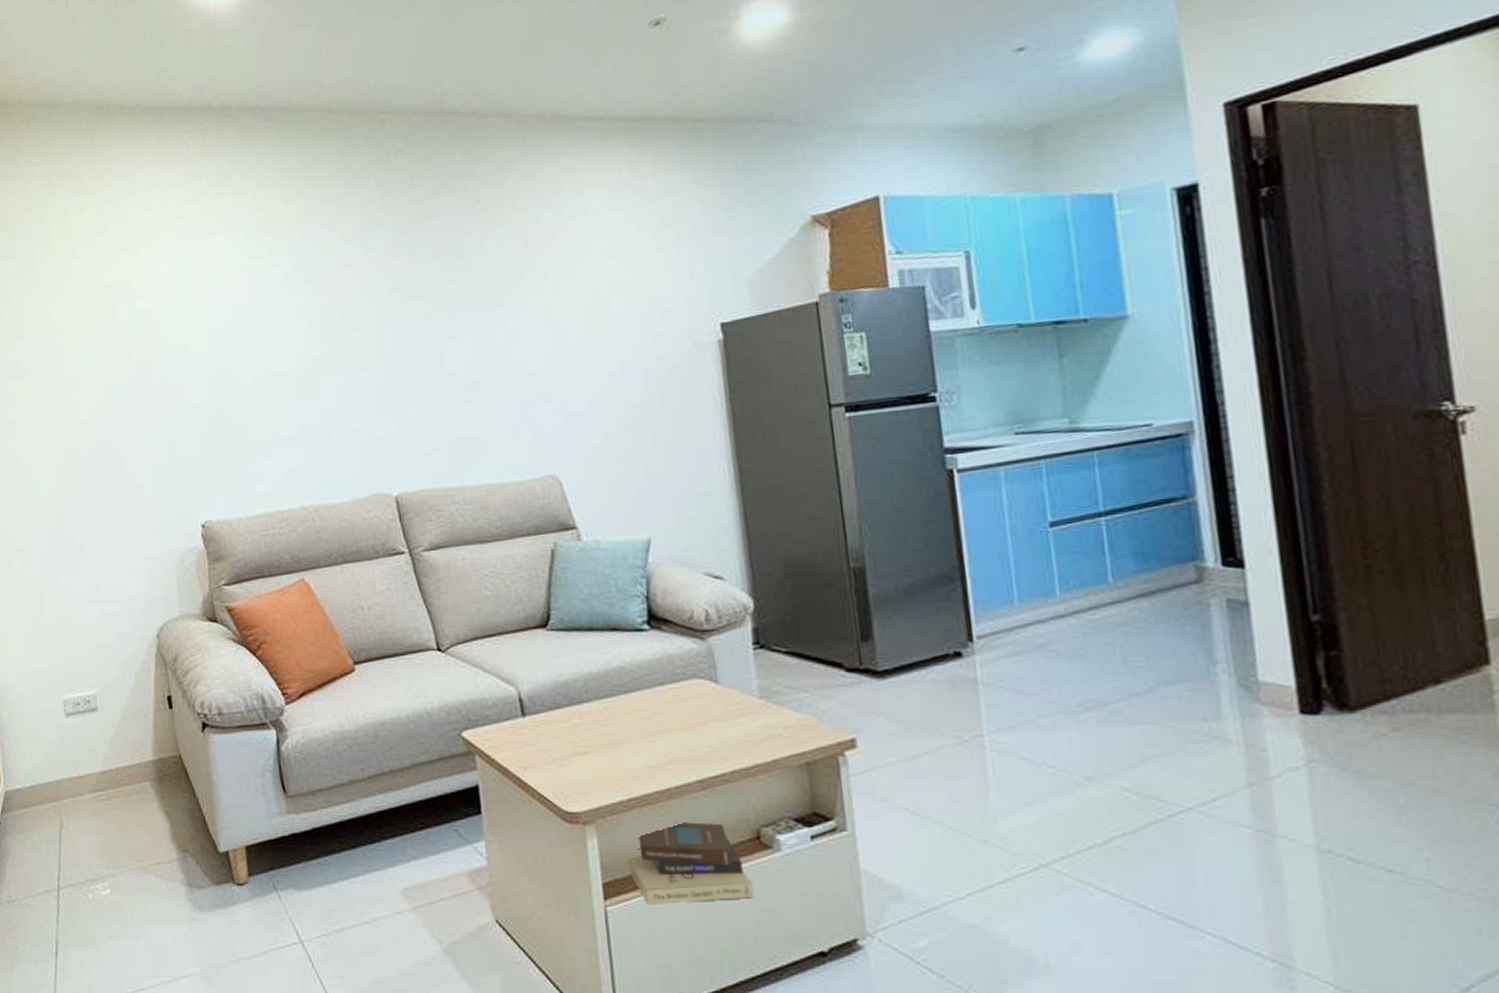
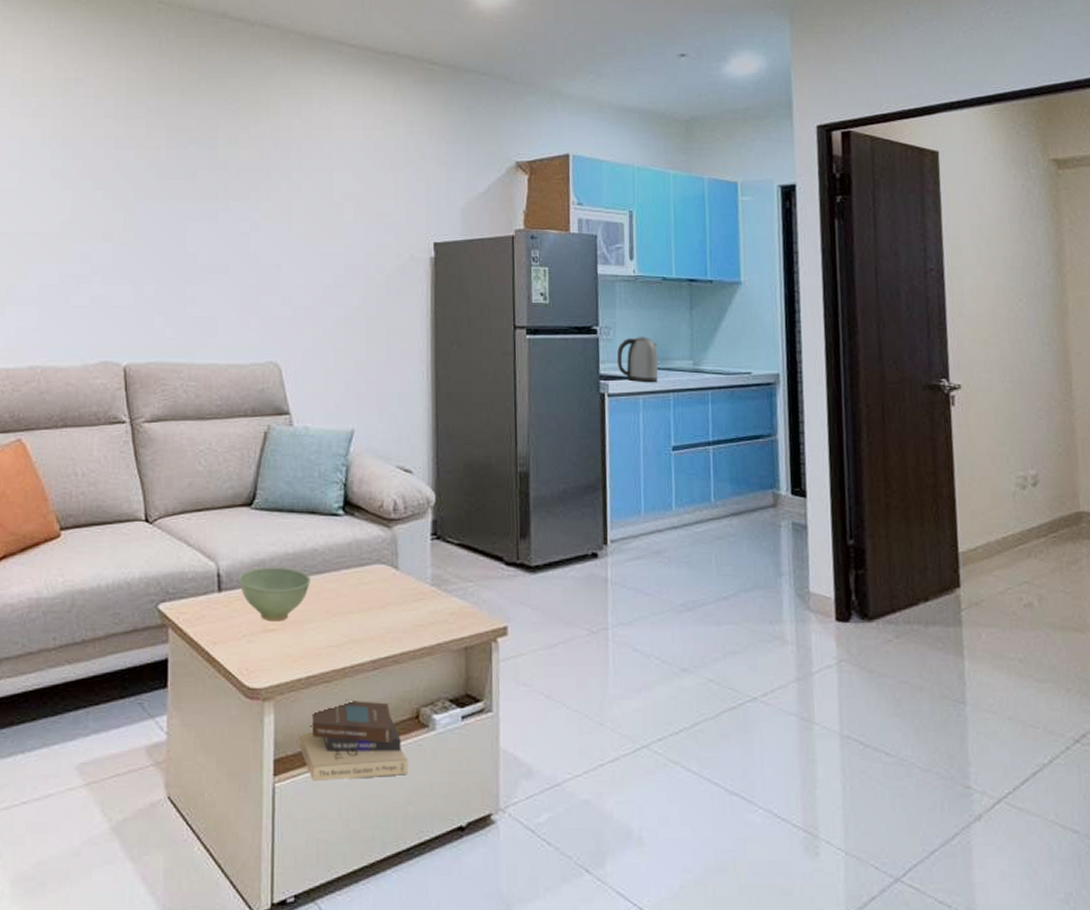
bowl: none [541,688,621,744] -> present [237,567,311,622]
kettle: none [964,397,1023,452] -> present [616,337,659,382]

